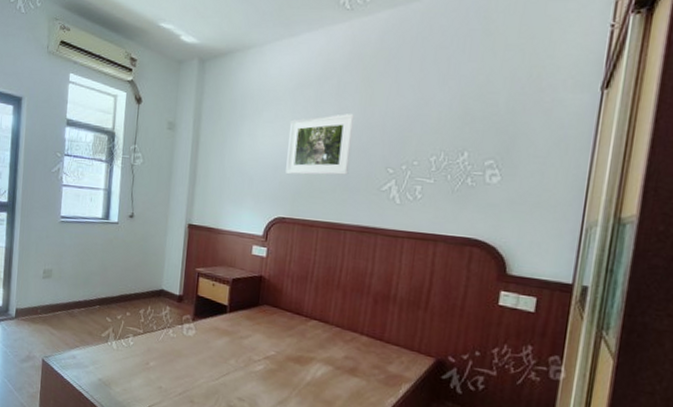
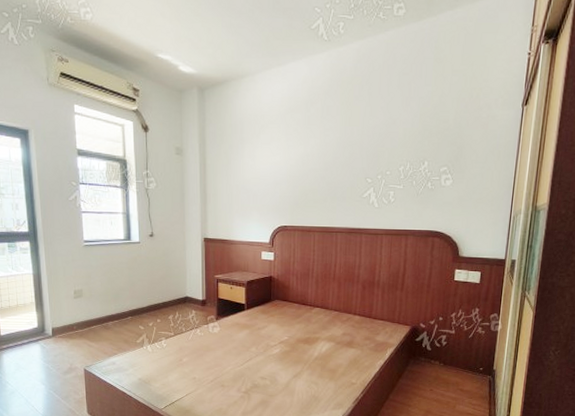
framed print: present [286,114,355,175] -> none [284,134,338,189]

